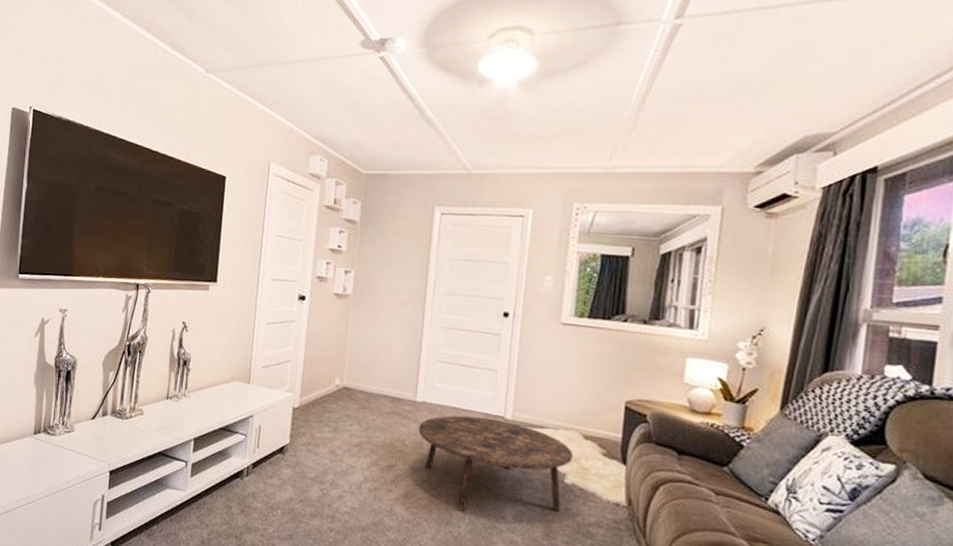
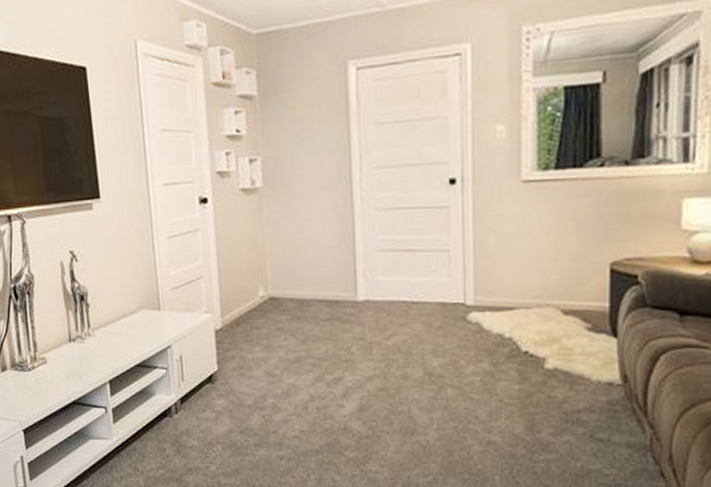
coffee table: present [418,415,573,512] -> none [364,307,551,417]

